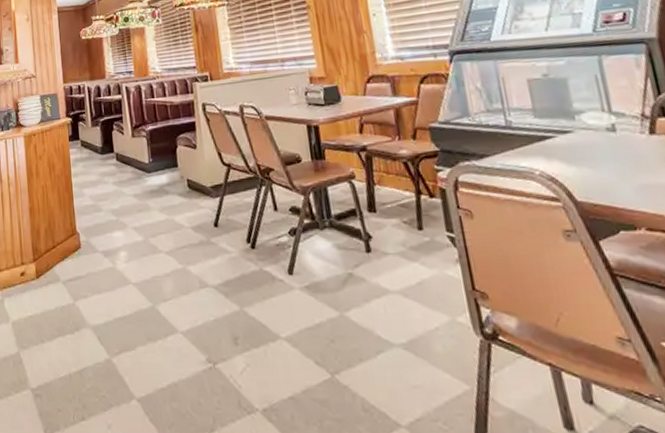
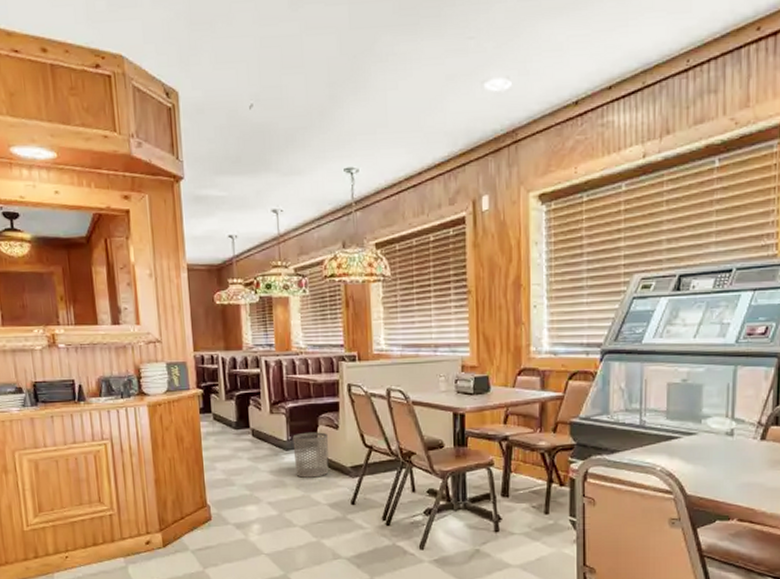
waste bin: none [154,152,190,200] -> present [292,432,329,478]

